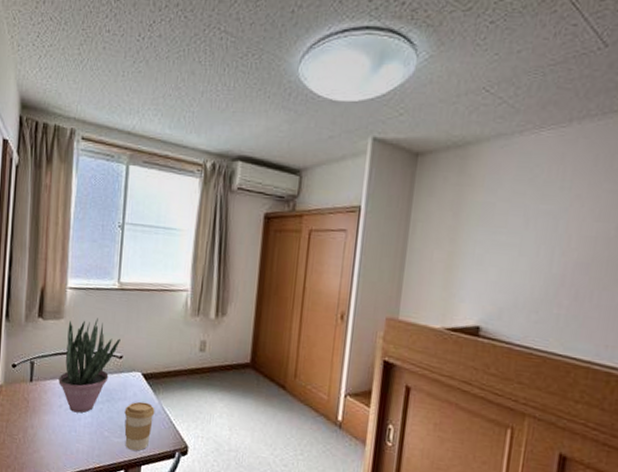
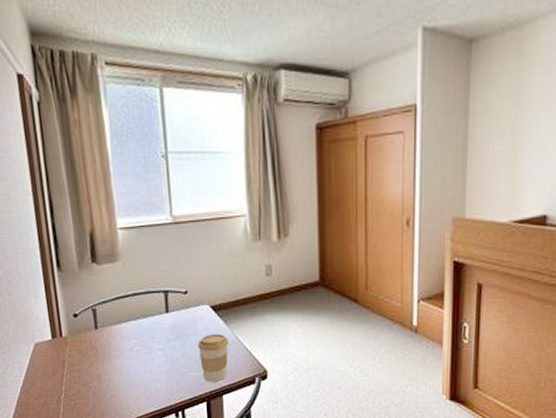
potted plant: present [58,317,120,413] -> none [124,255,183,353]

